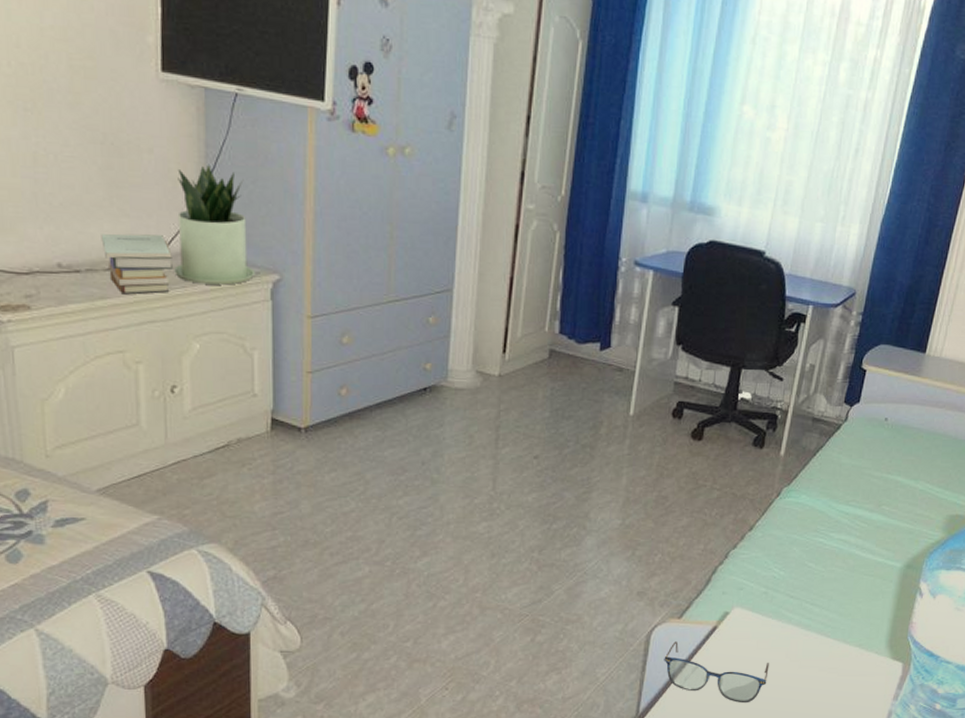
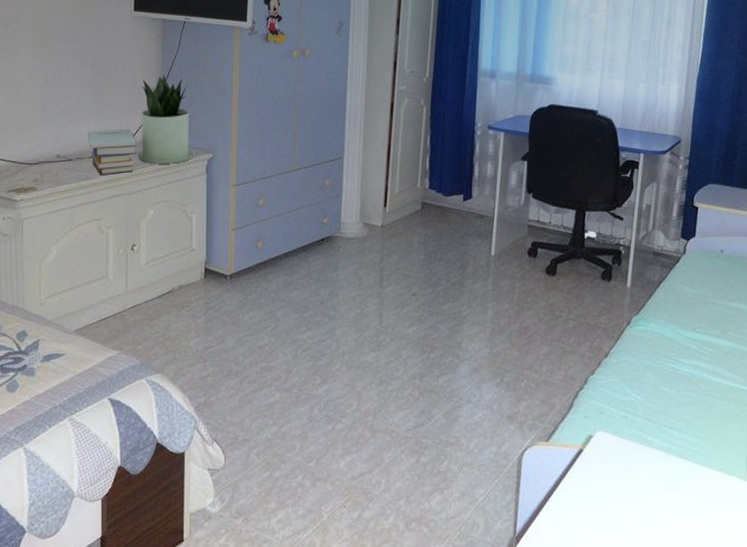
glasses: present [664,641,769,704] -> none [535,464,635,527]

